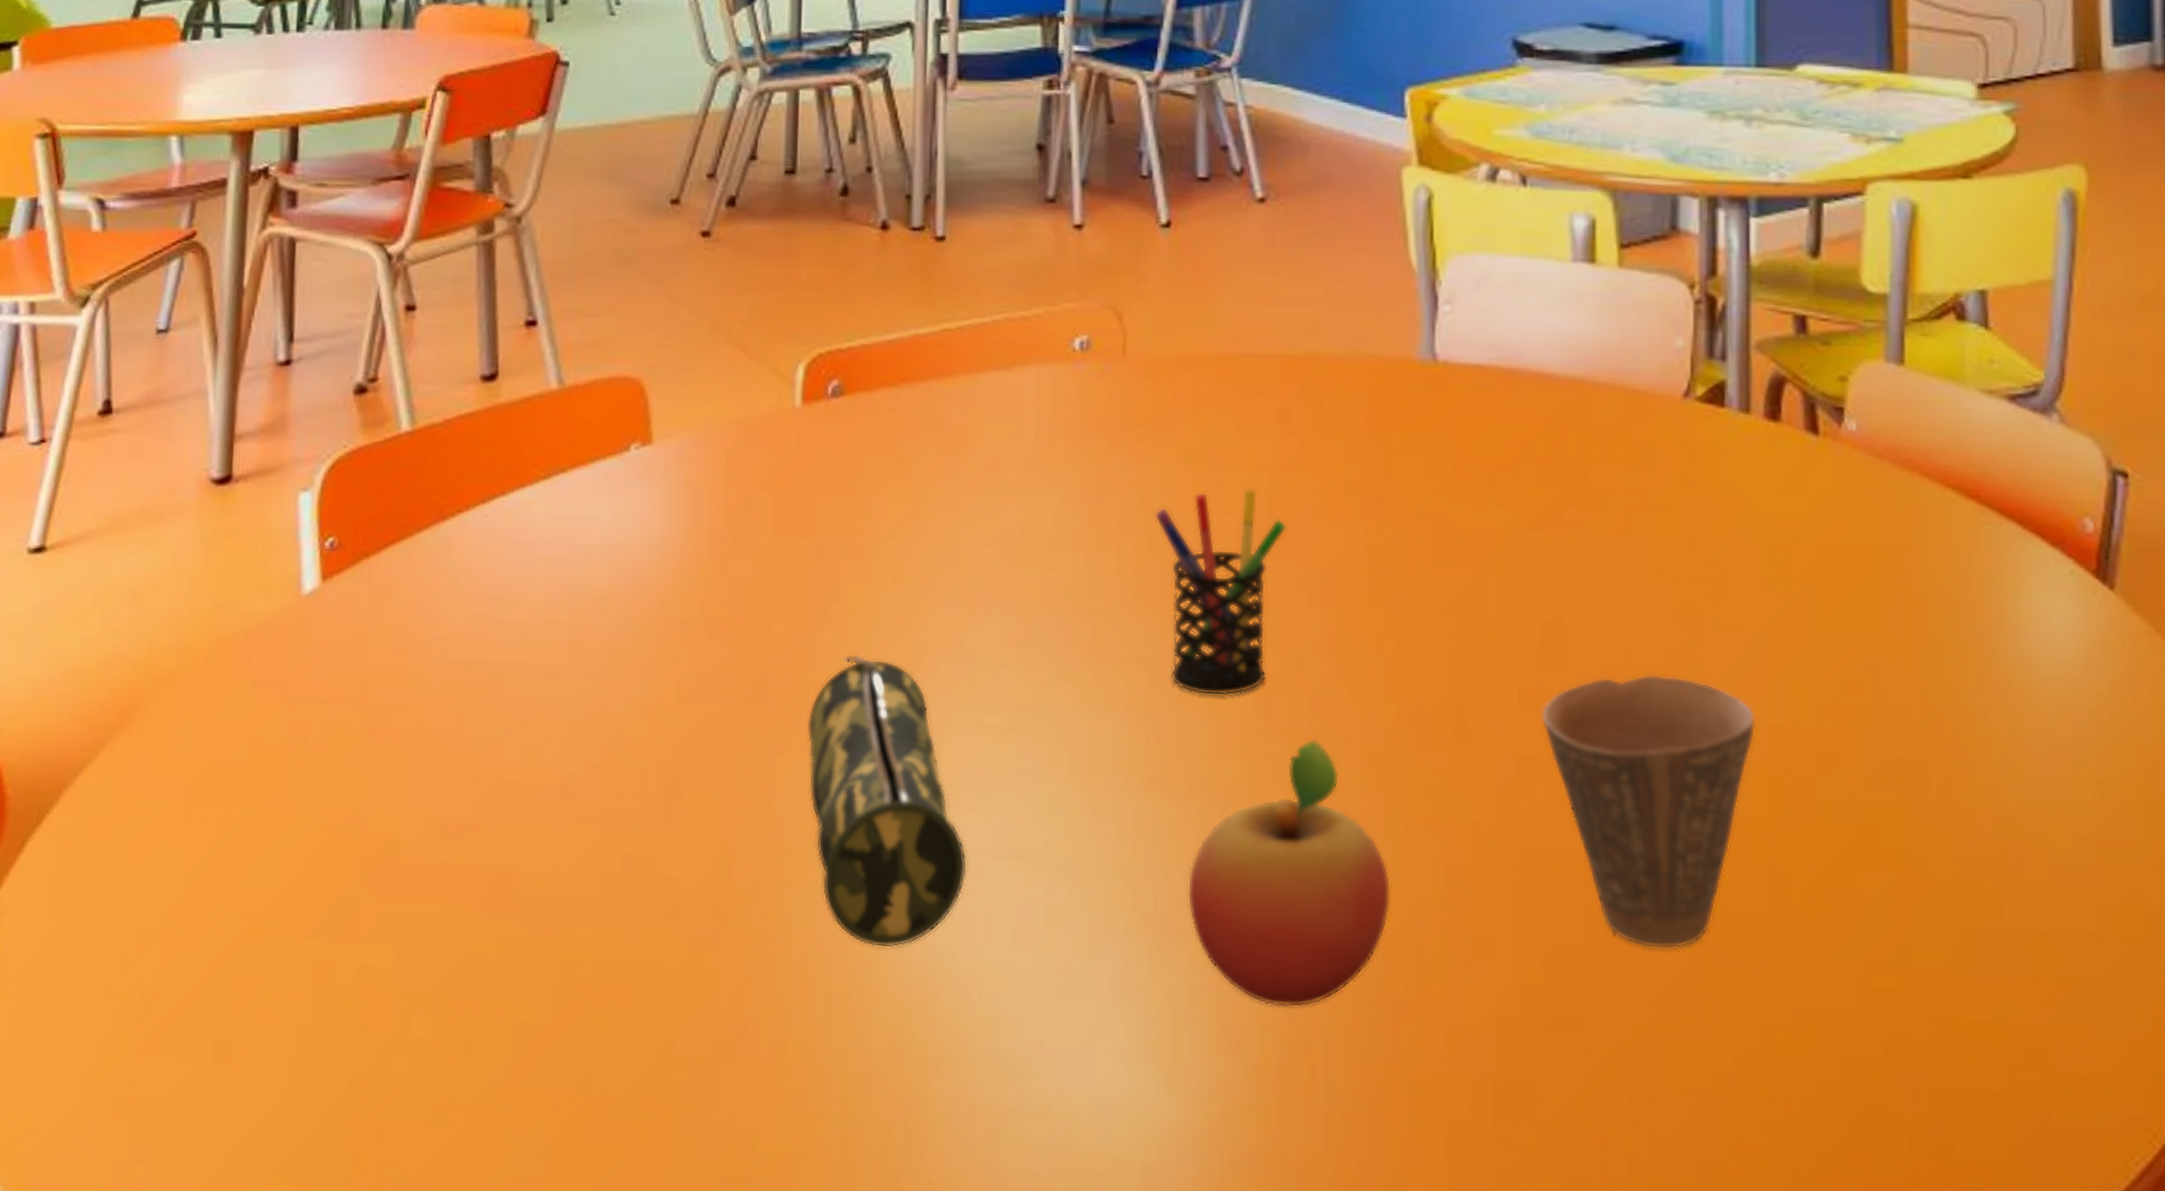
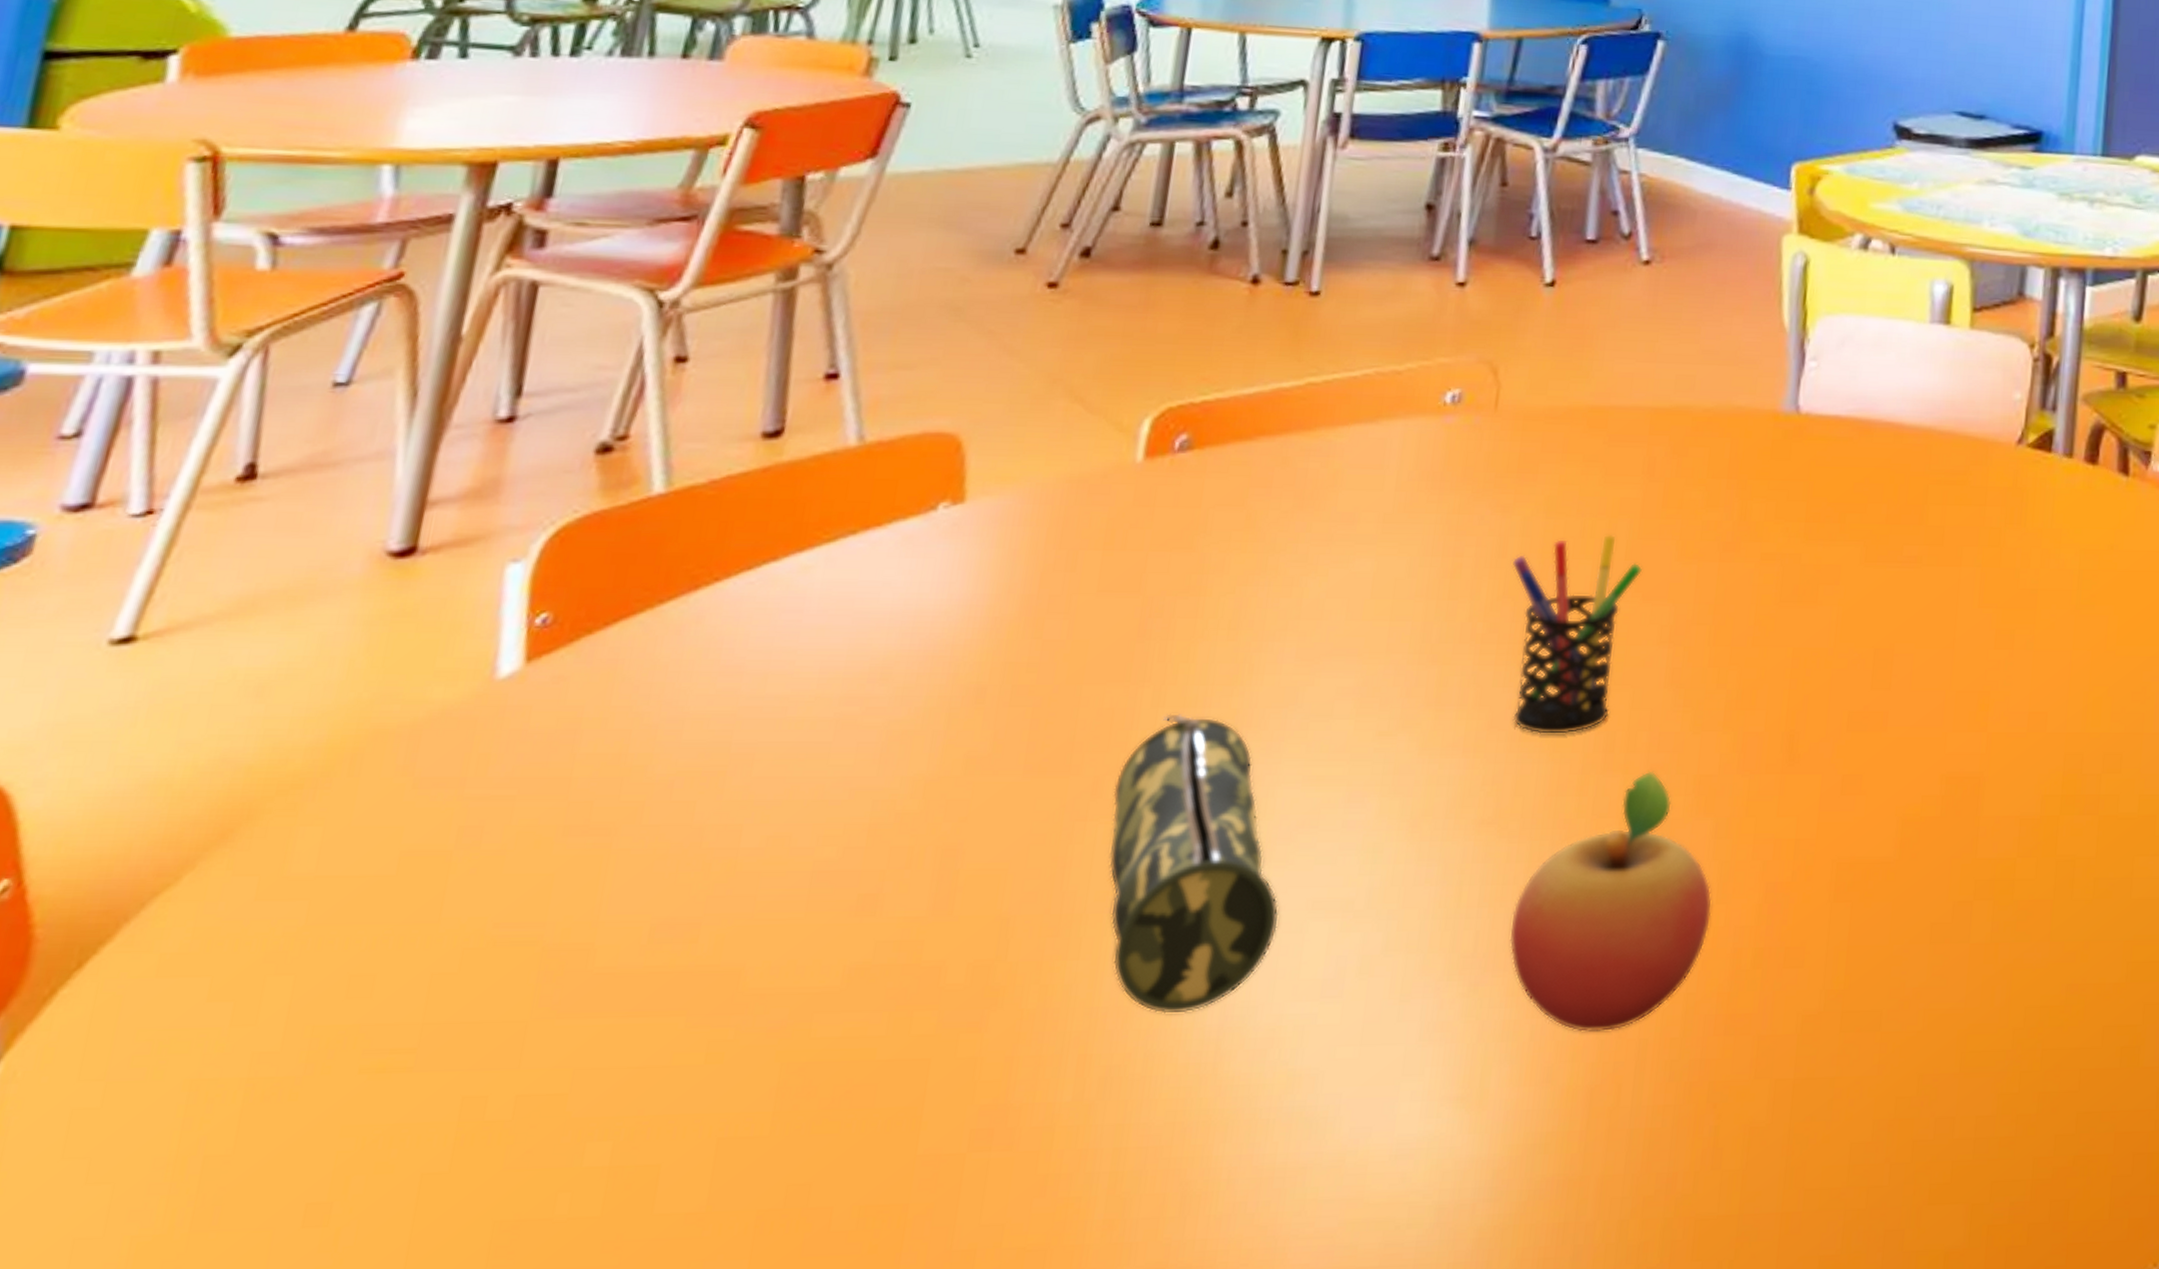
cup: present [1540,674,1756,950] -> none [1866,693,2056,944]

